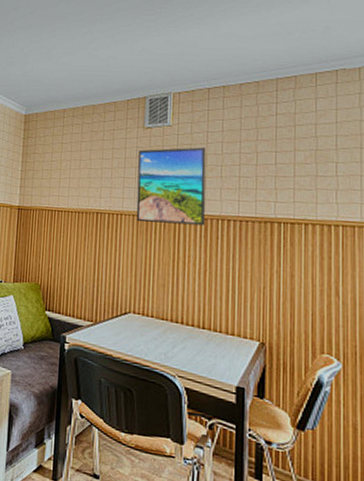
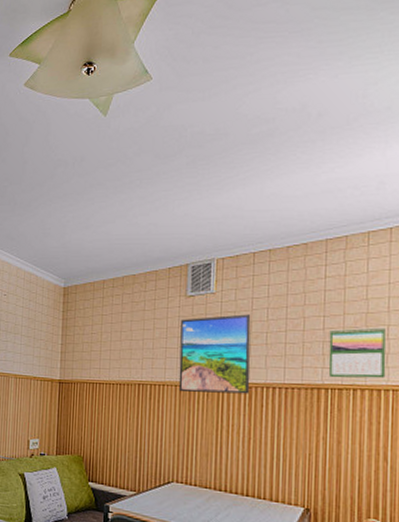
calendar: none [281,163,335,214] -> present [328,327,386,379]

